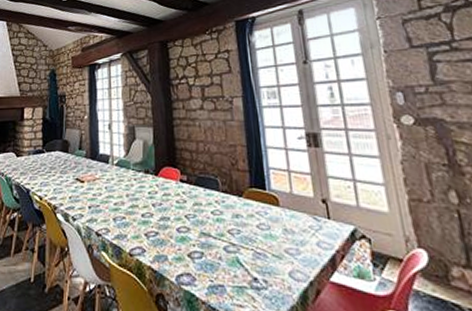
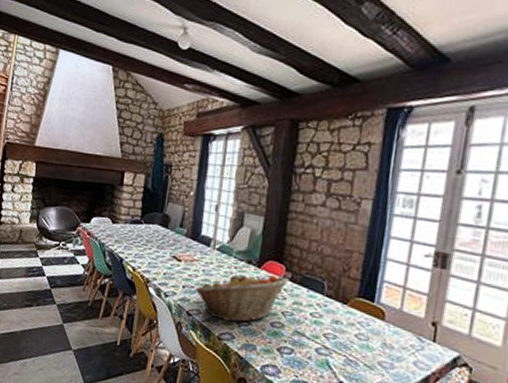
fruit basket: none [101,180,186,235] -> present [195,273,289,322]

